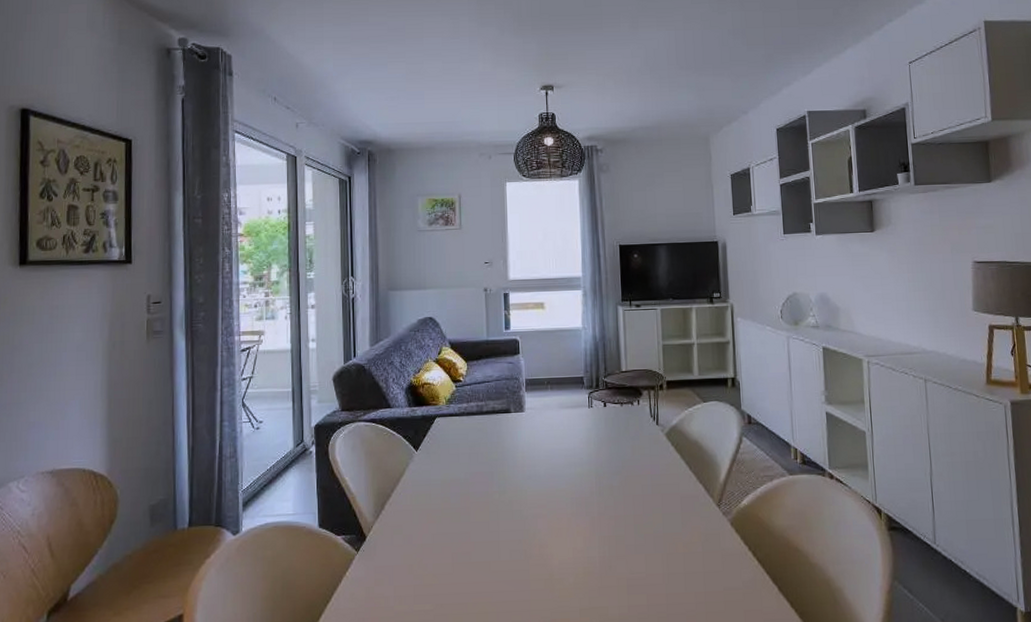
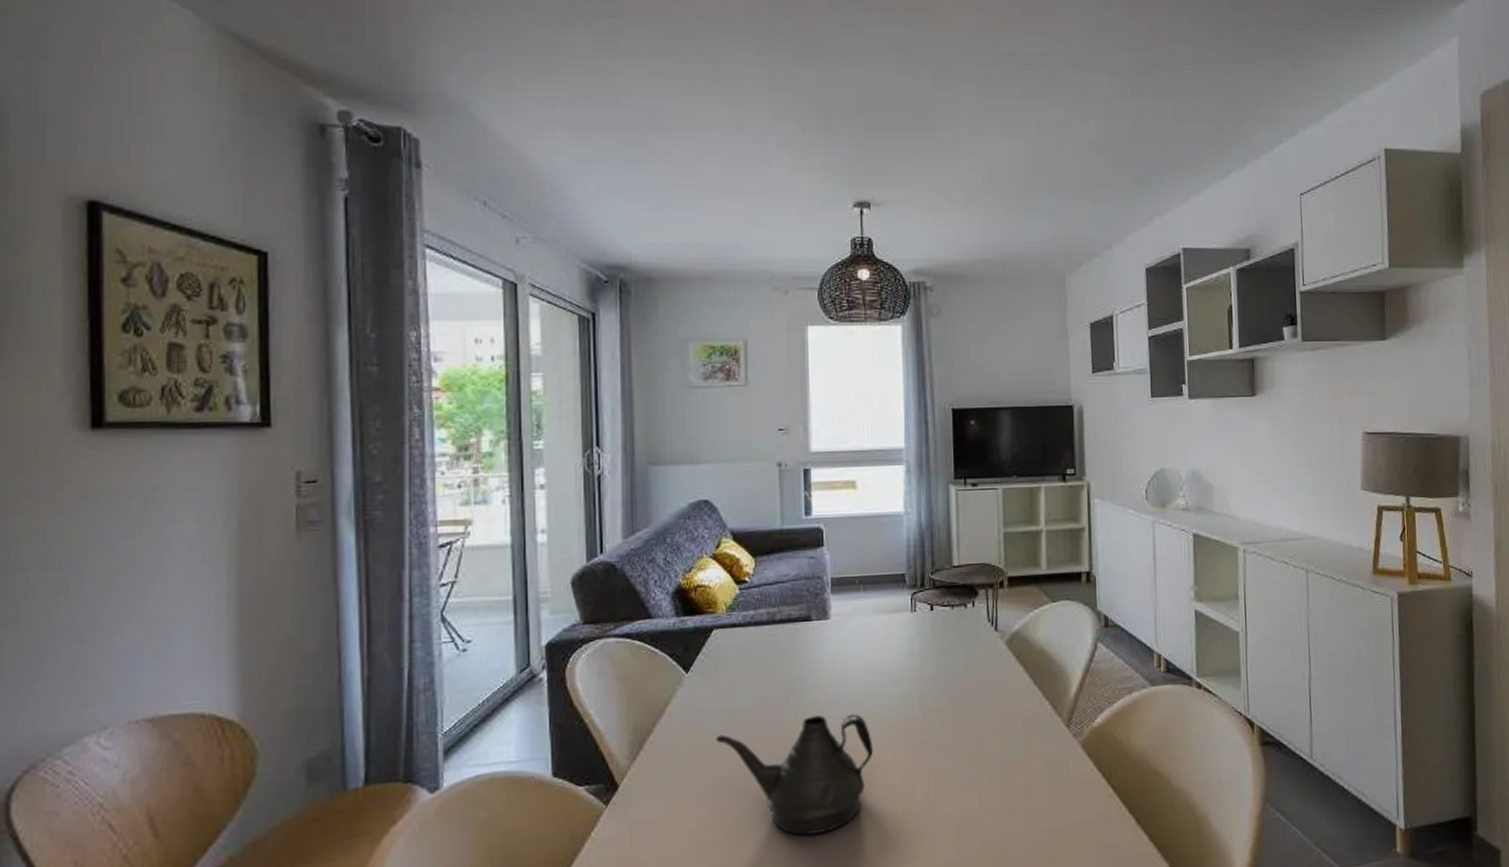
teapot: none [439,488,559,584] -> present [716,714,873,836]

